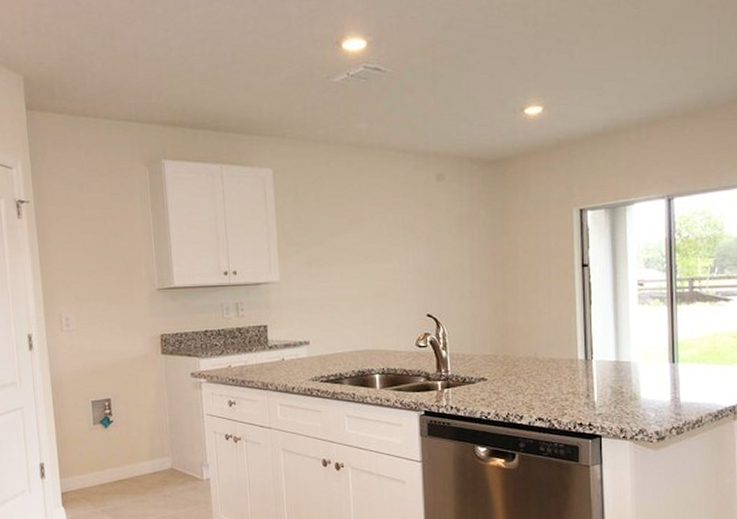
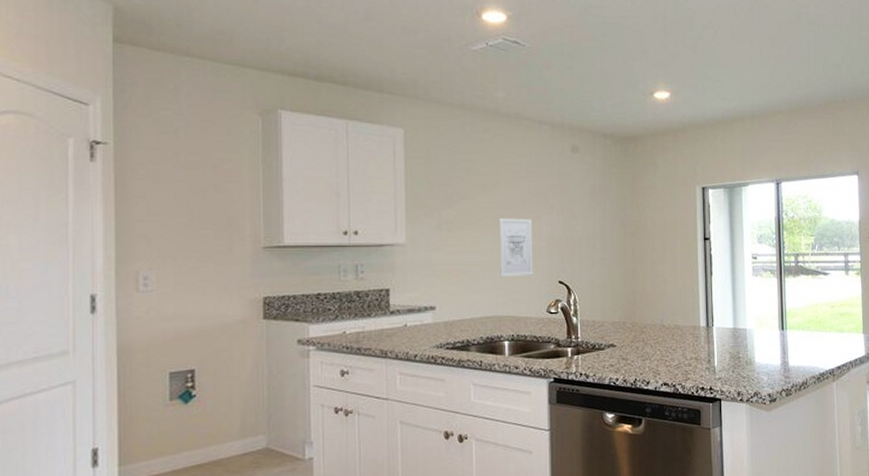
wall art: none [366,252,401,311] -> present [499,217,533,277]

